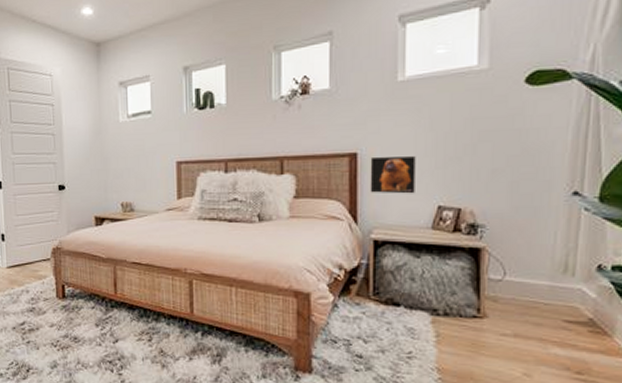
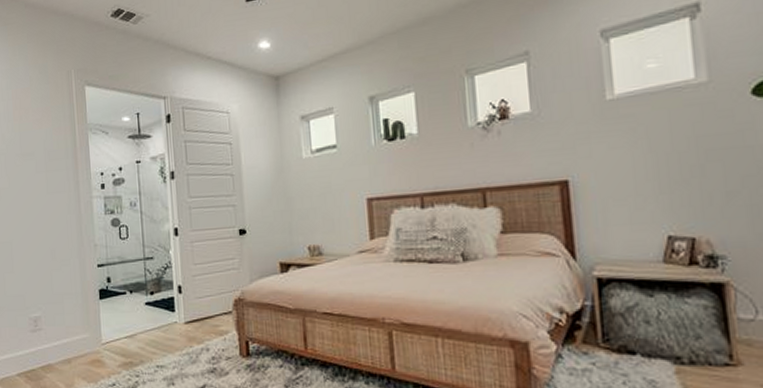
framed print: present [370,156,416,194] -> none [583,181,639,225]

